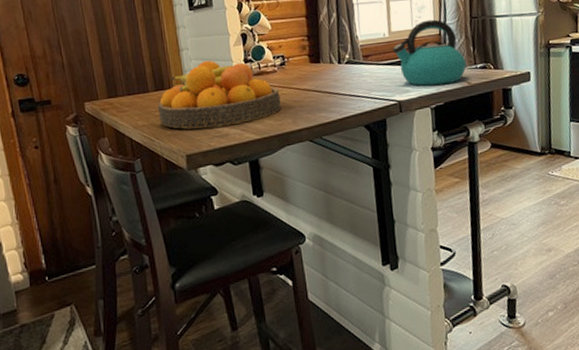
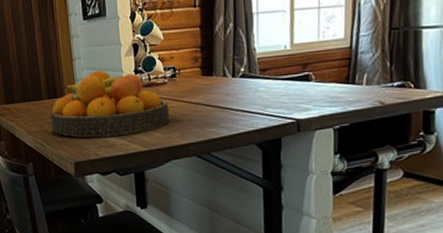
kettle: present [392,19,466,86] -> none [293,30,380,104]

